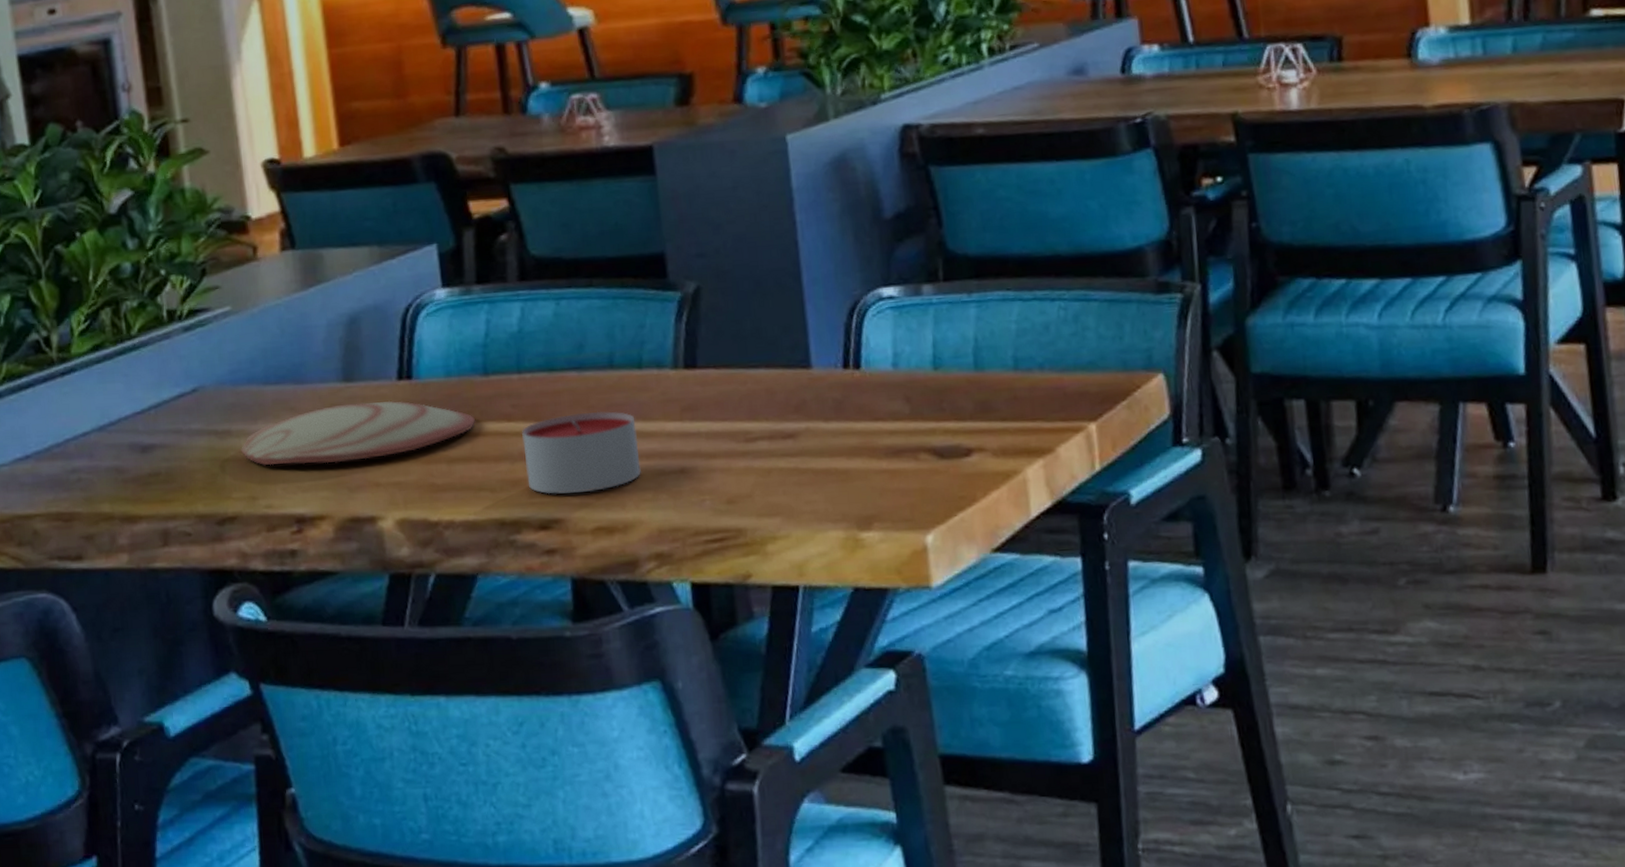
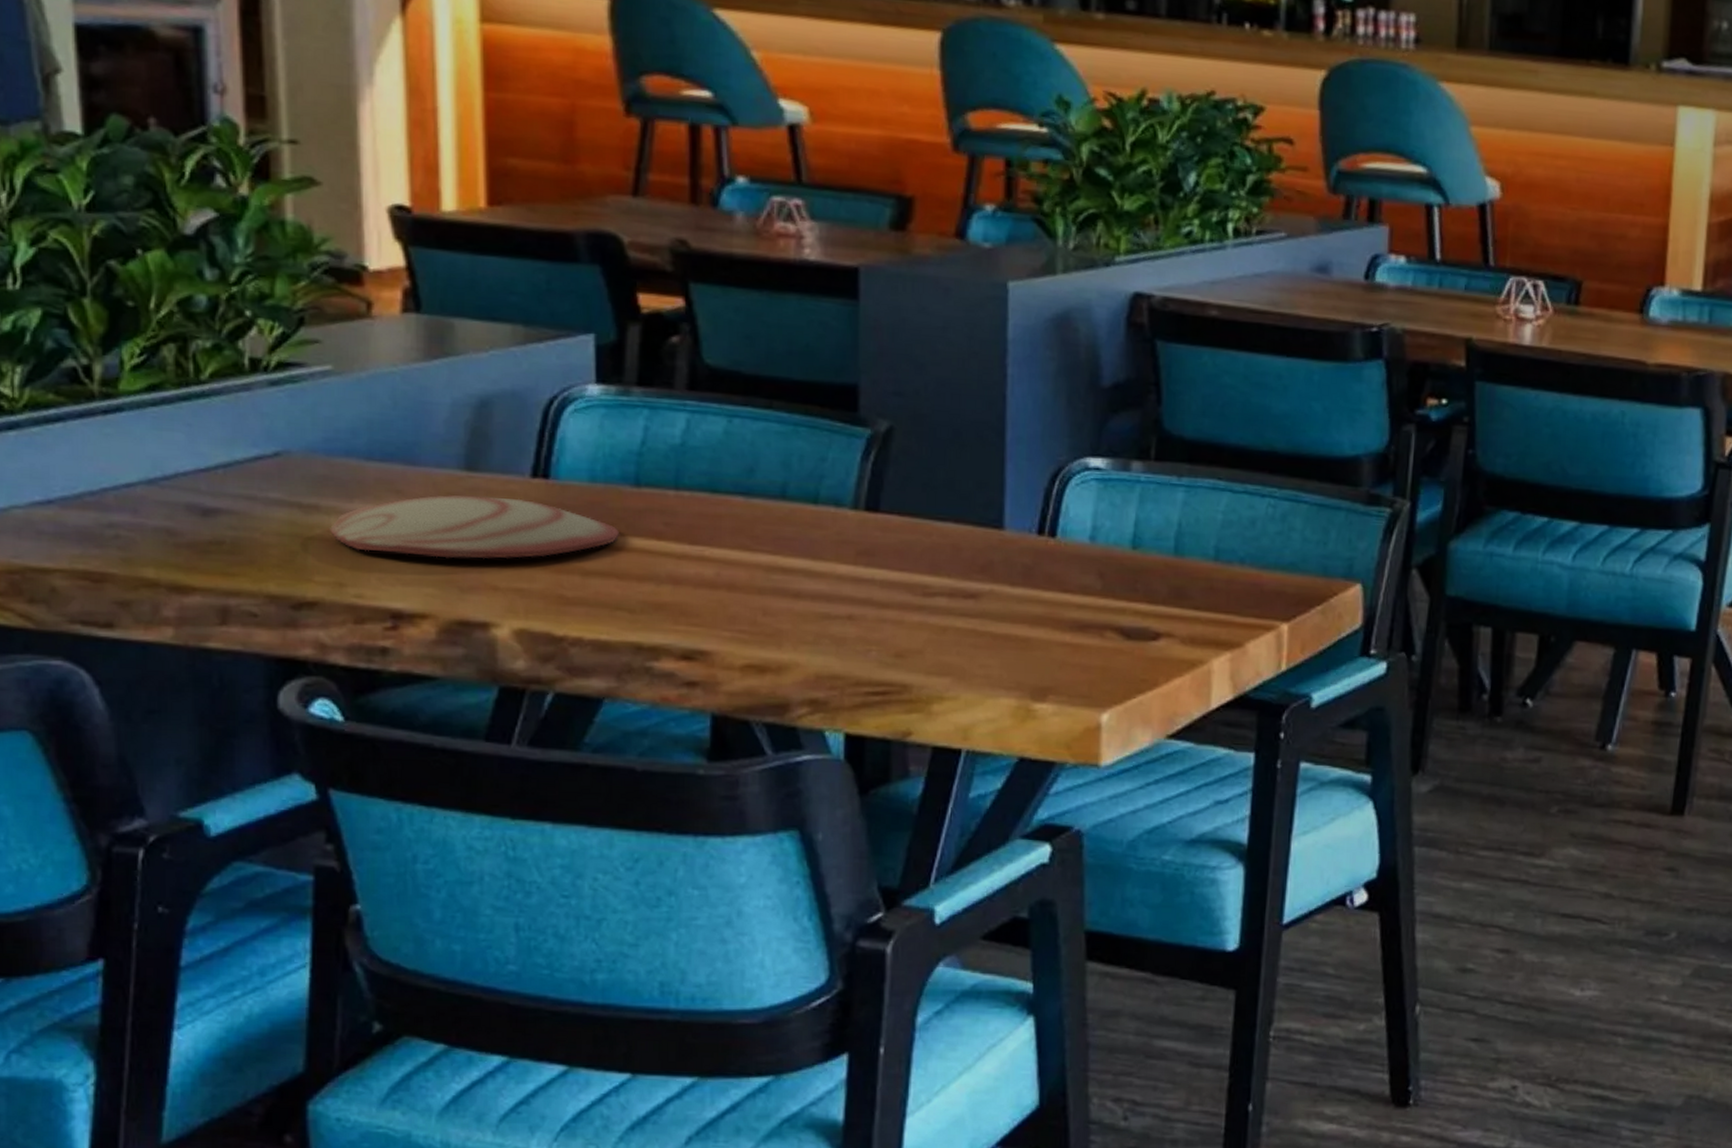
candle: present [522,411,641,495] -> none [672,541,805,626]

